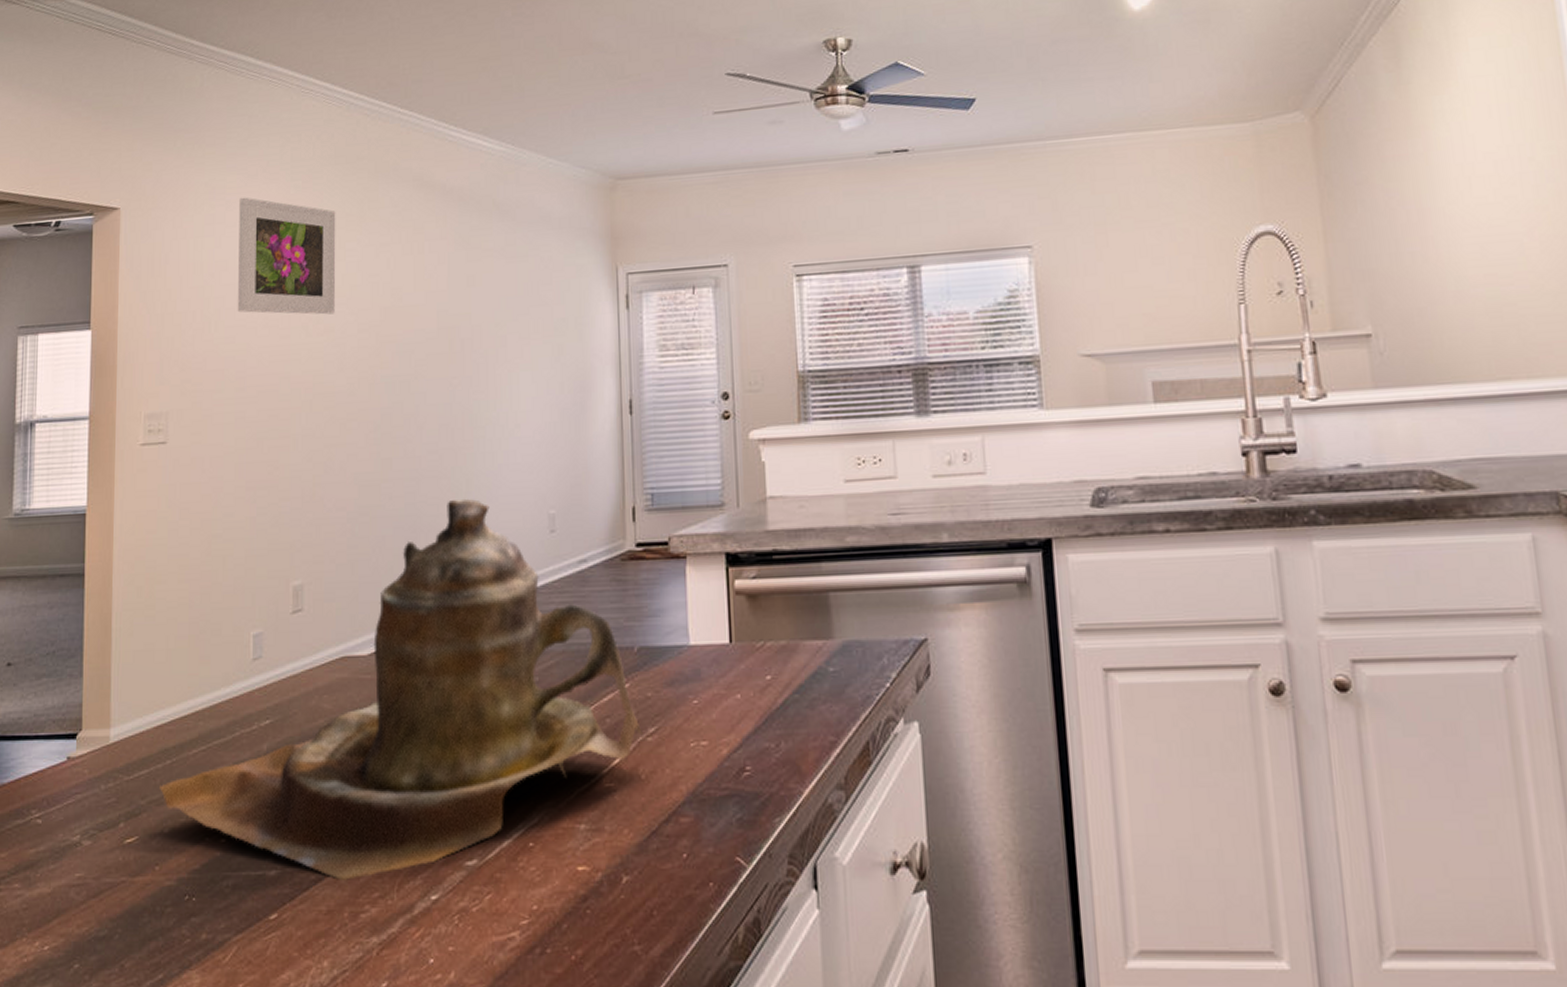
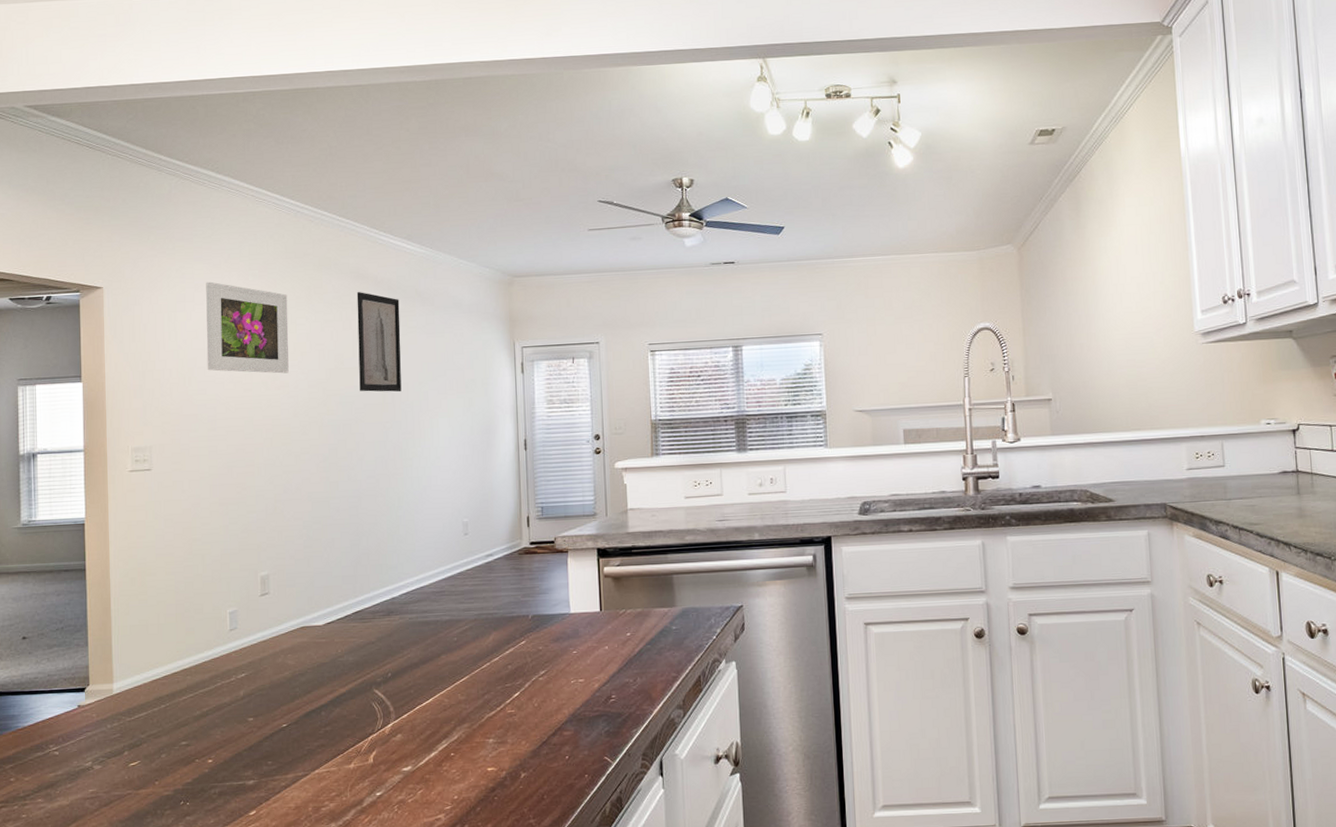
teapot: present [158,498,644,880] -> none [155,510,537,785]
wall art: none [420,205,474,338] -> present [356,292,402,392]

